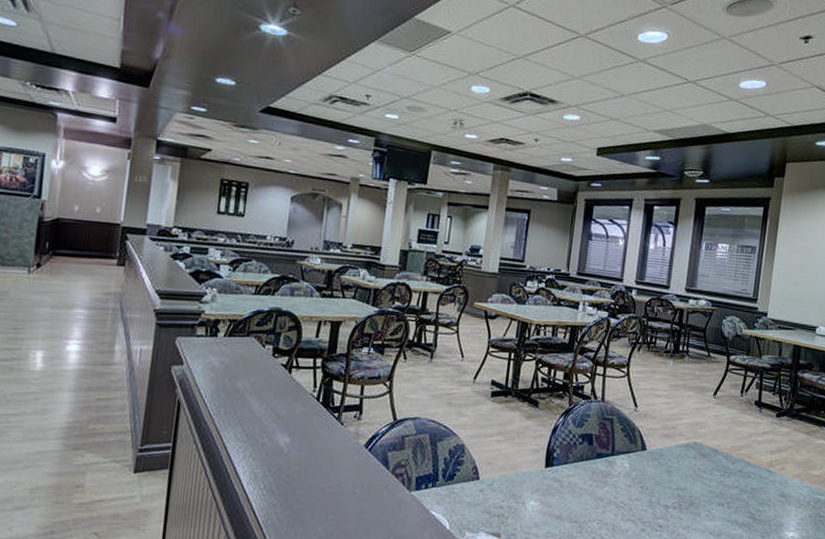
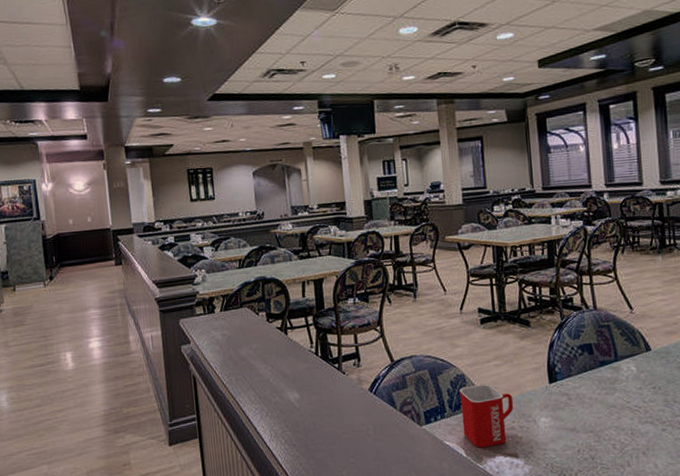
mug: none [451,457,508,523] -> present [459,383,514,448]

